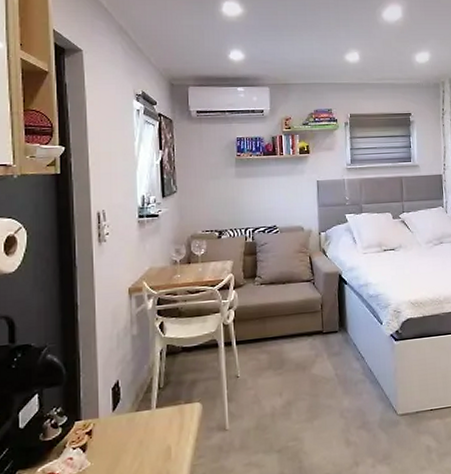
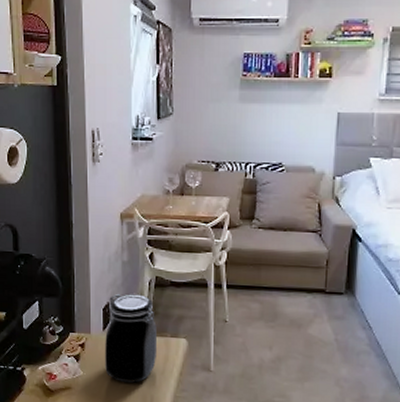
jar: none [115,366,171,464] -> present [105,294,157,383]

